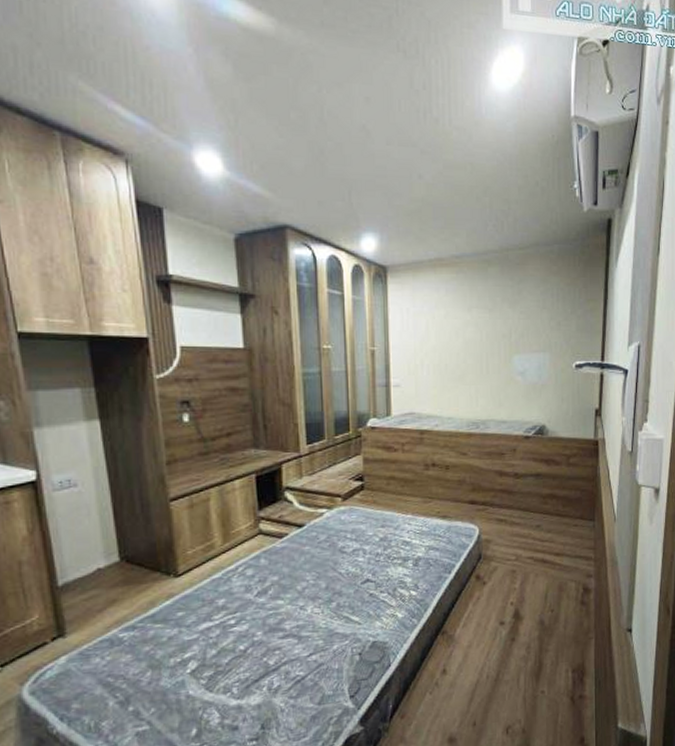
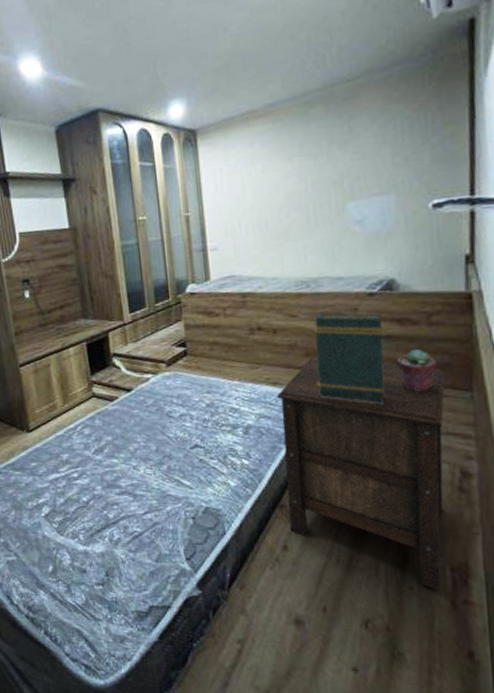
nightstand: none [445,491,576,691] -> present [277,356,445,590]
book: none [480,452,534,534] -> present [314,312,385,405]
potted succulent: none [543,485,571,523] -> present [396,348,437,392]

